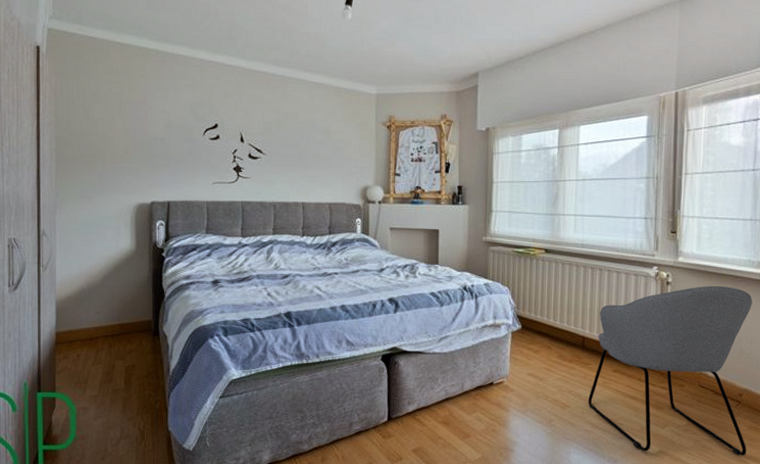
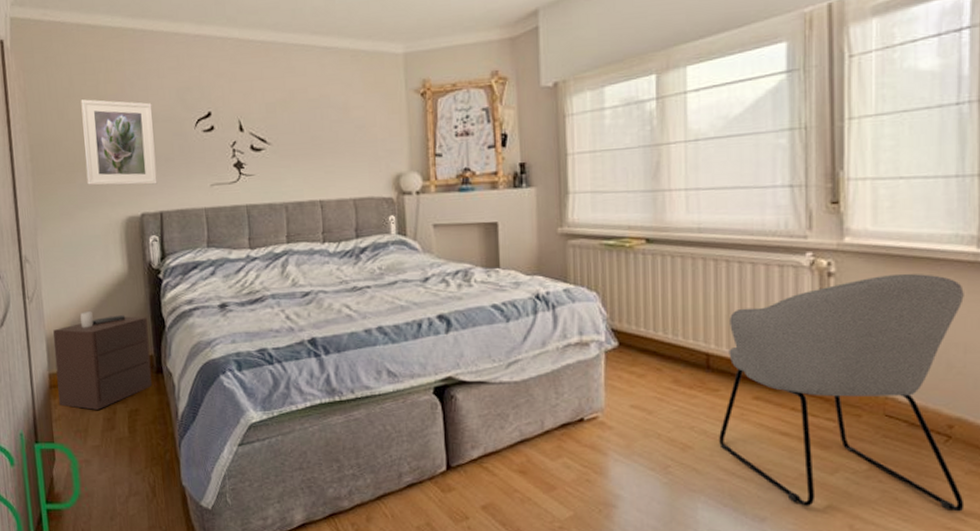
nightstand: none [62,281,149,365] -> present [53,311,153,410]
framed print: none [105,103,168,179] -> present [81,99,158,186]

